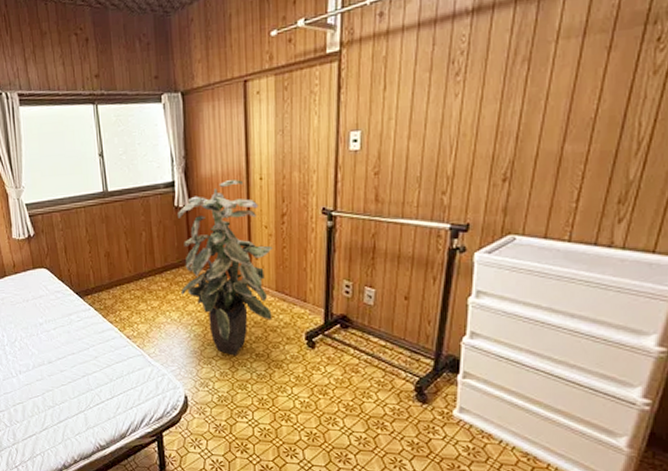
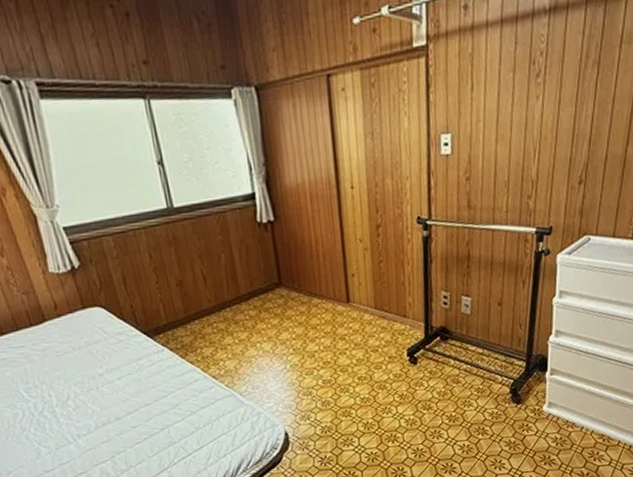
indoor plant: present [178,180,273,356] -> none [261,189,373,383]

